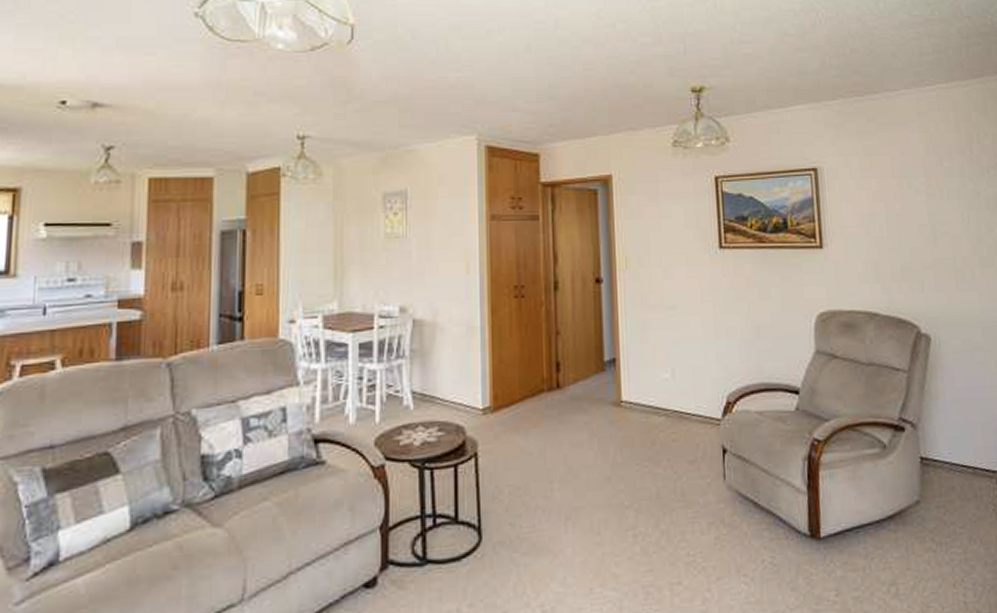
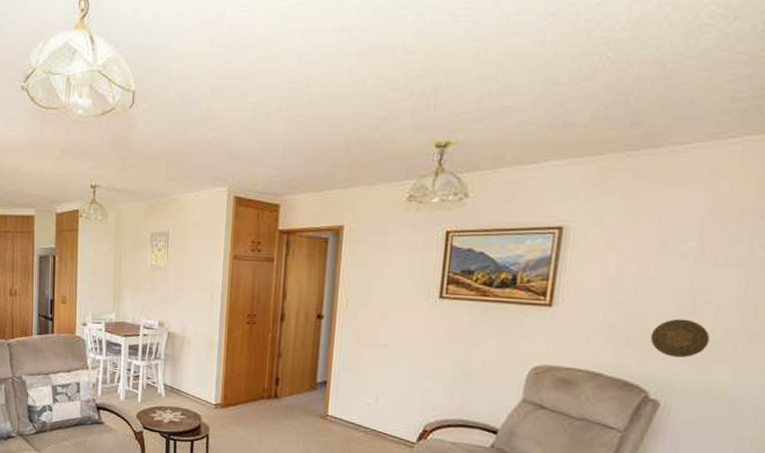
decorative plate: none [909,250,955,289] -> present [650,318,710,358]

